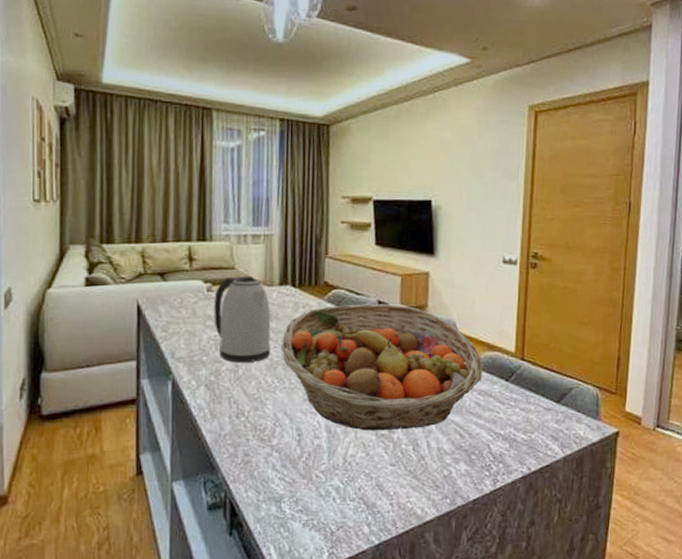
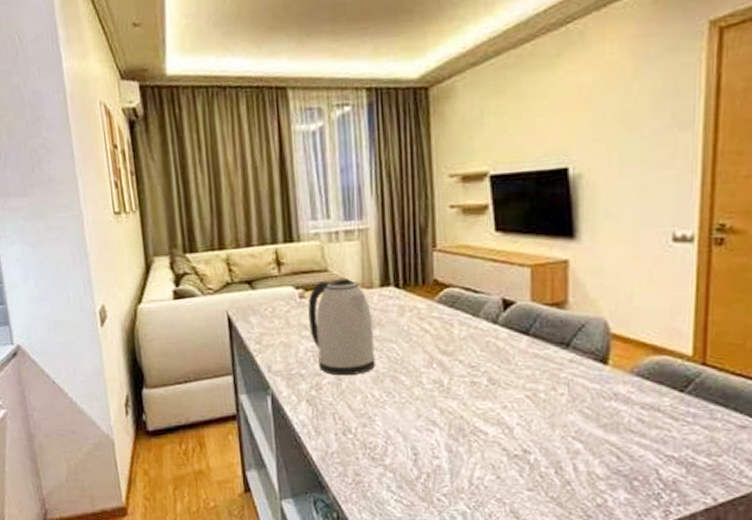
fruit basket: present [282,304,483,431] -> none [388,302,647,451]

